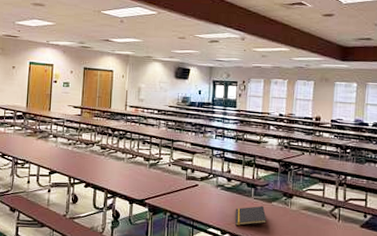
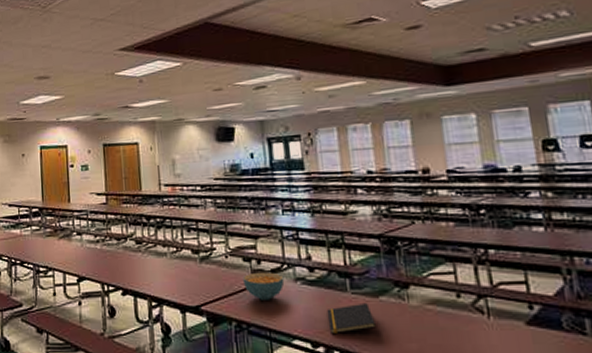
cereal bowl: none [179,178,209,199] -> present [242,272,285,300]

